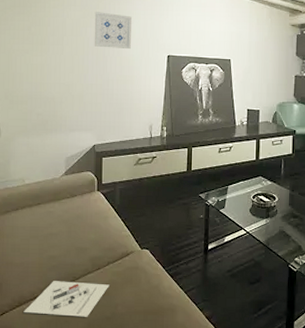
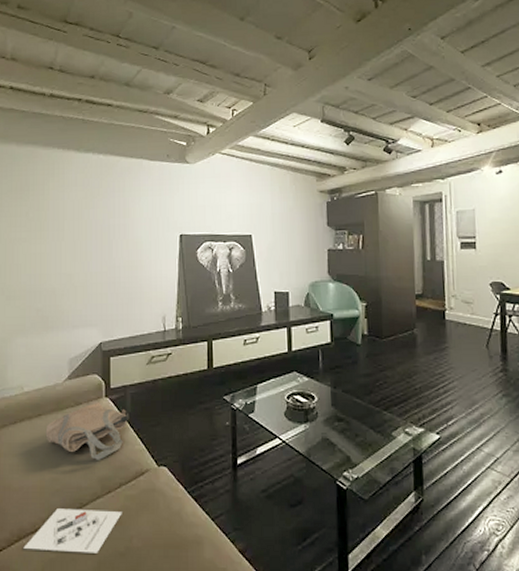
tote bag: none [44,195,118,243] -> present [45,403,130,460]
wall art: present [94,12,132,49] -> none [97,191,138,231]

